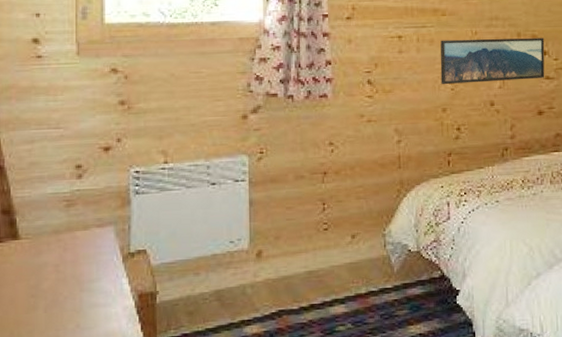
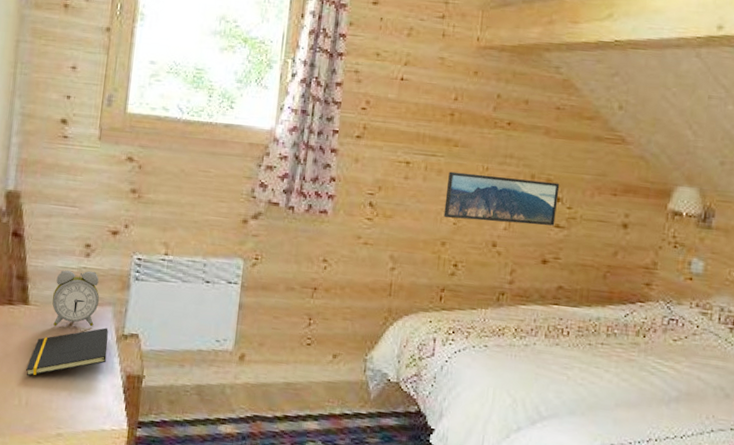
notepad: none [25,249,114,315] -> present [26,327,108,376]
alarm clock: none [45,192,99,257] -> present [52,270,100,327]

